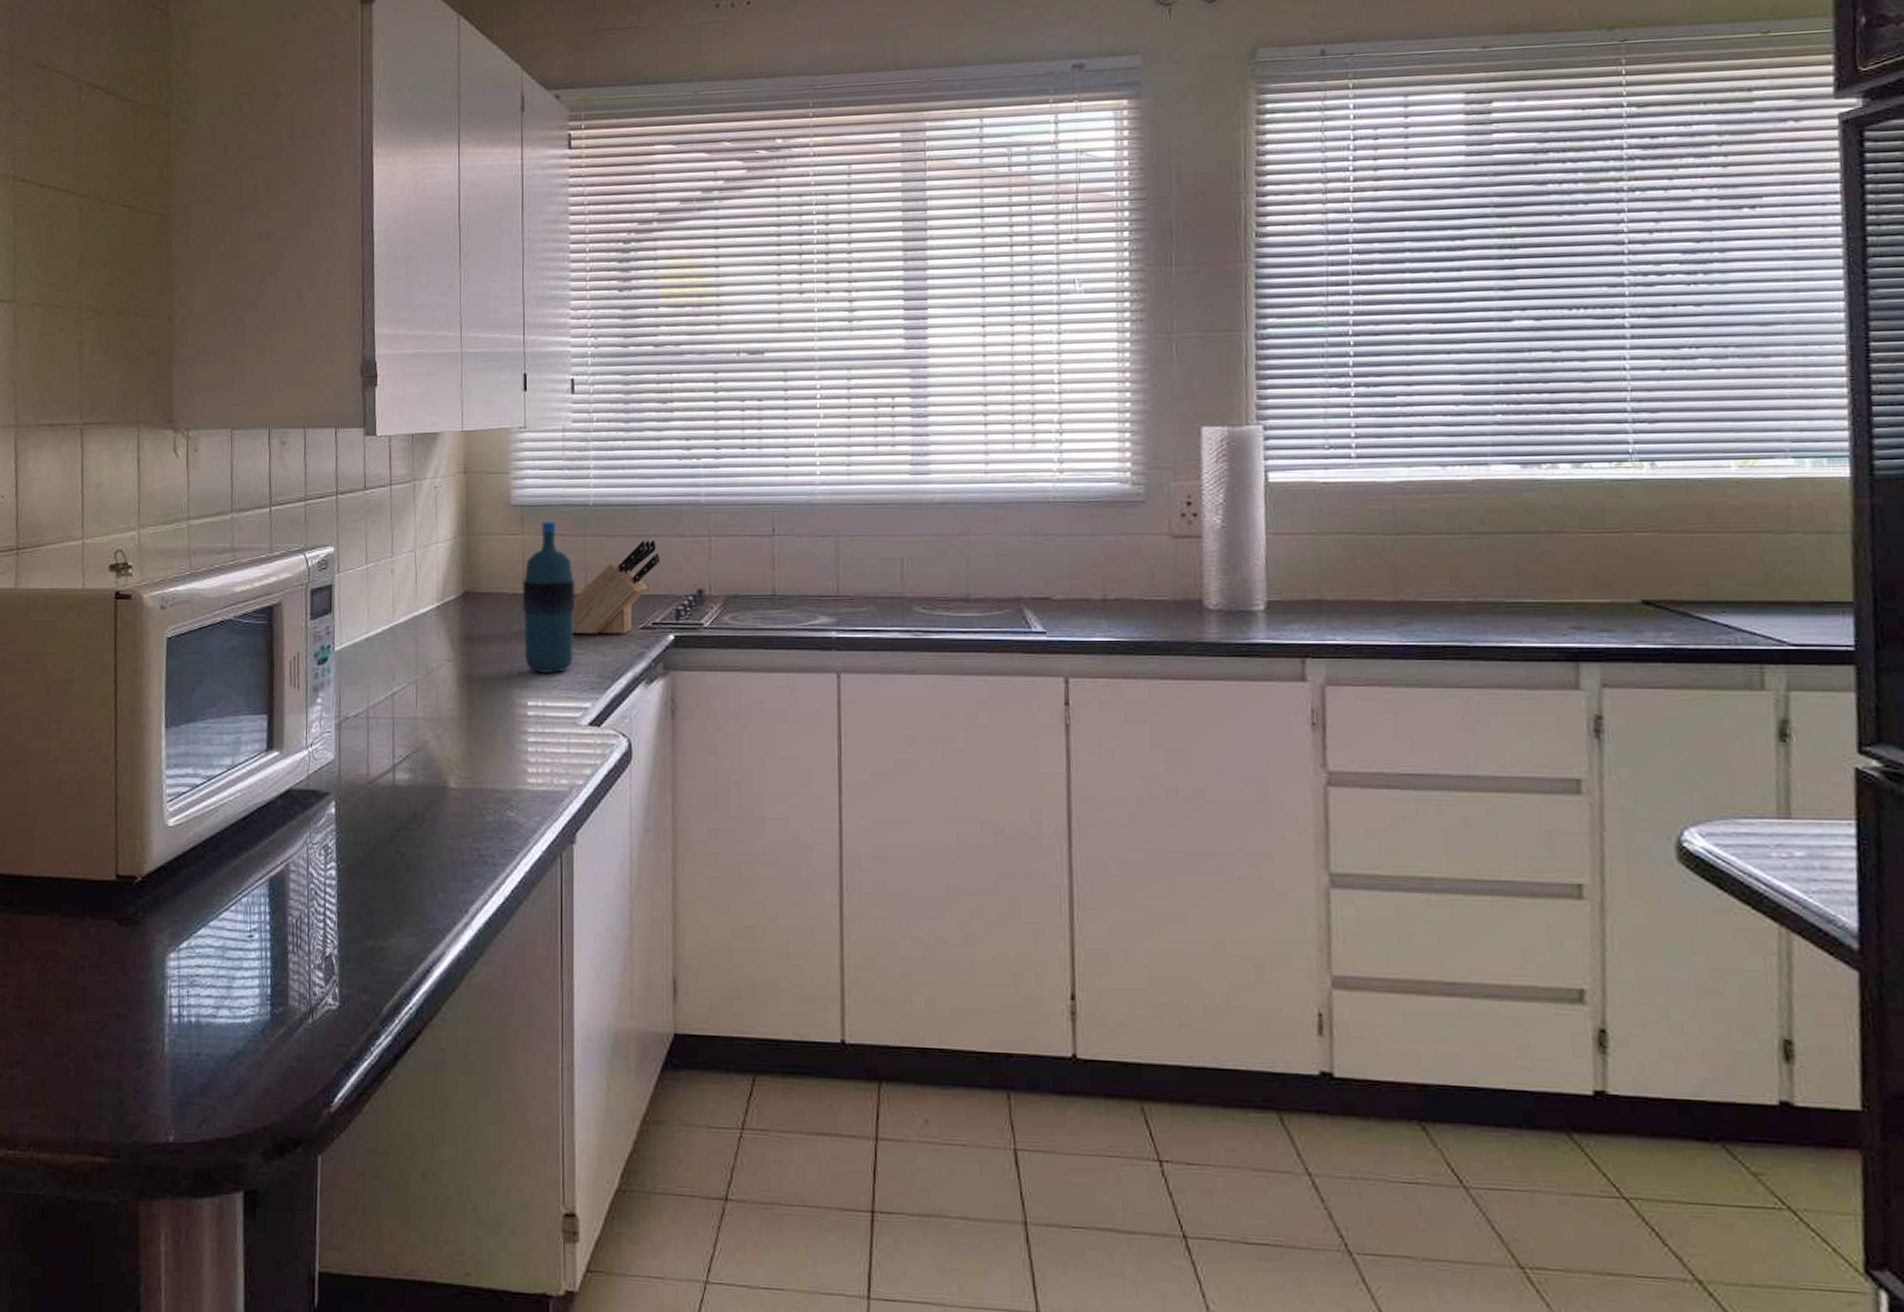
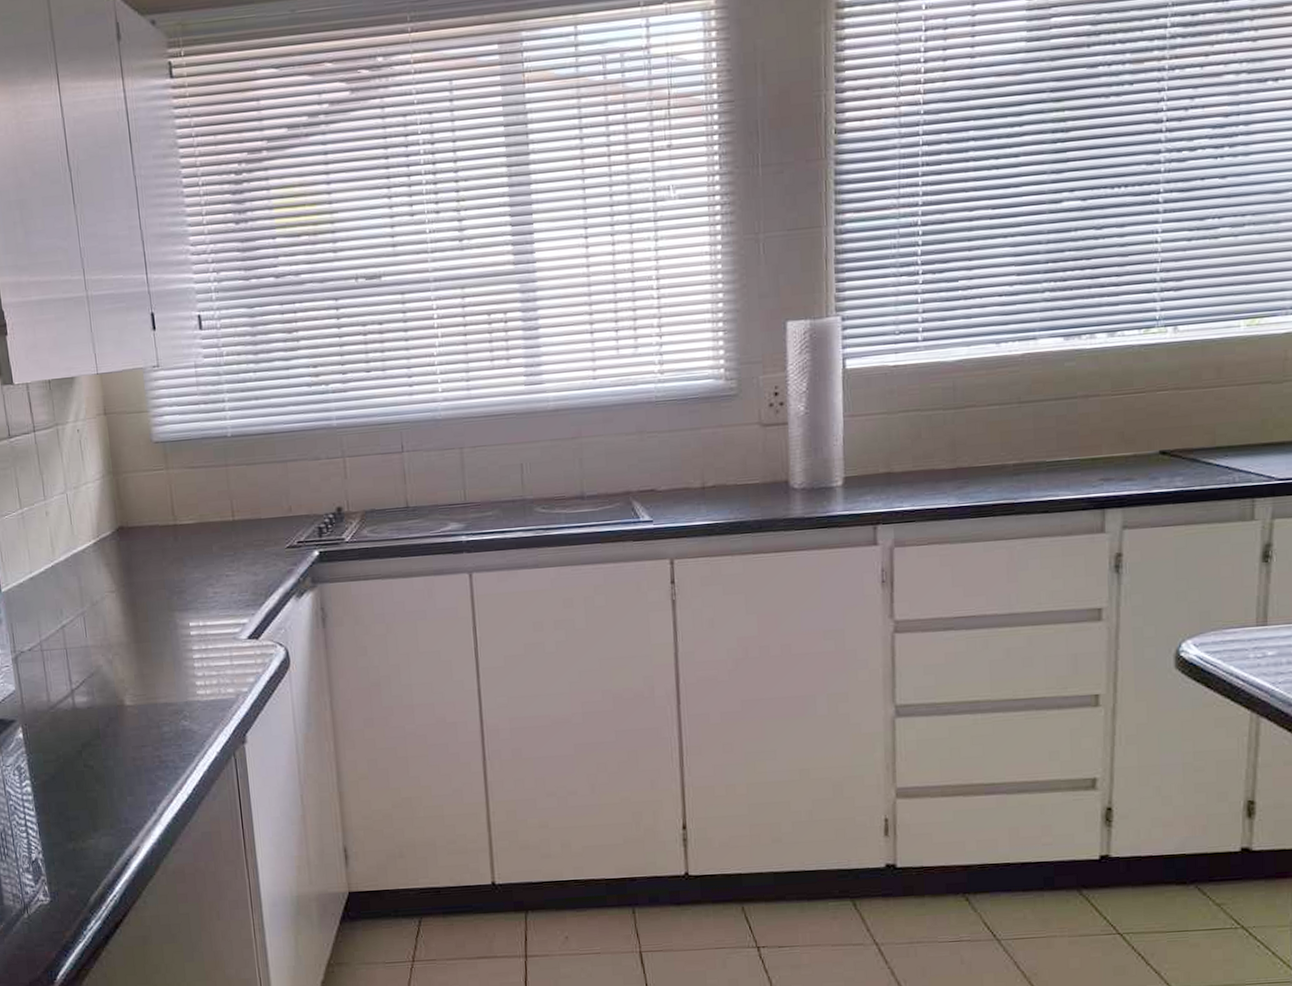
water bottle: present [522,521,575,673] -> none [172,454,228,596]
knife block: present [572,539,660,634] -> none [222,464,300,558]

